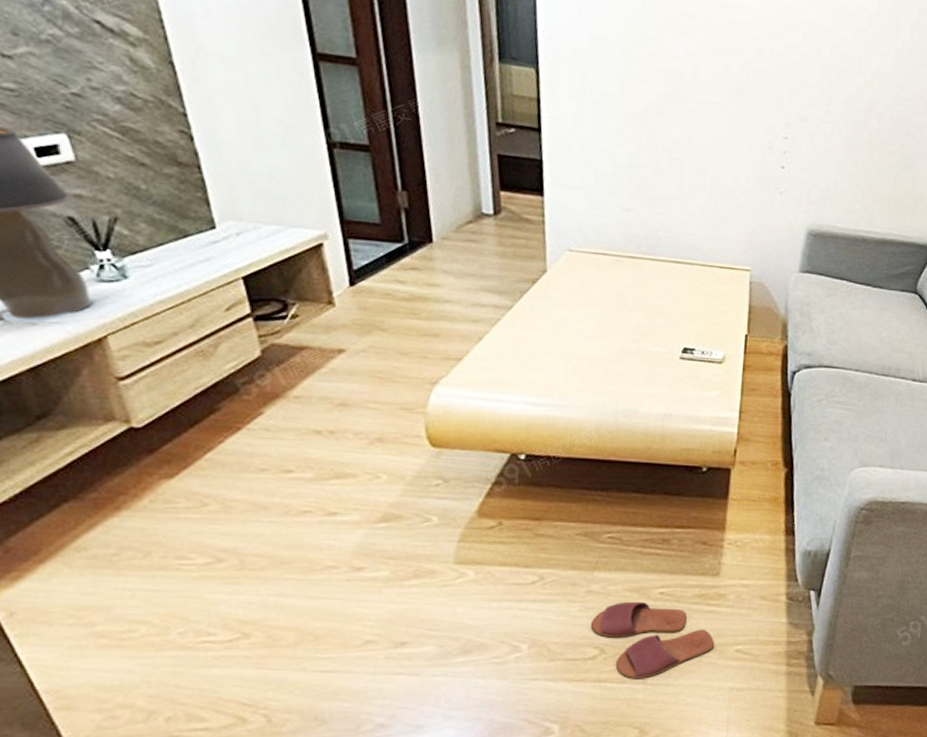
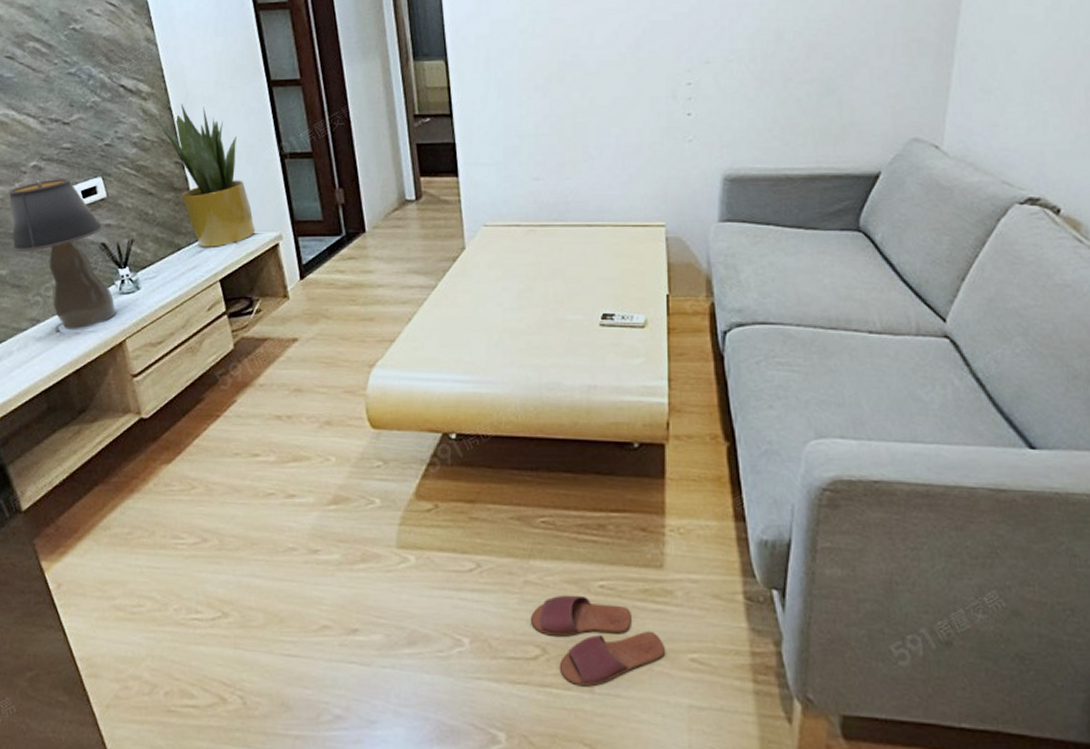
planter: none [148,59,293,239] -> present [154,104,256,247]

